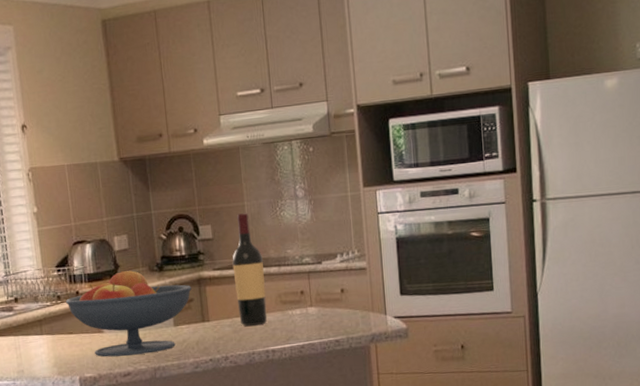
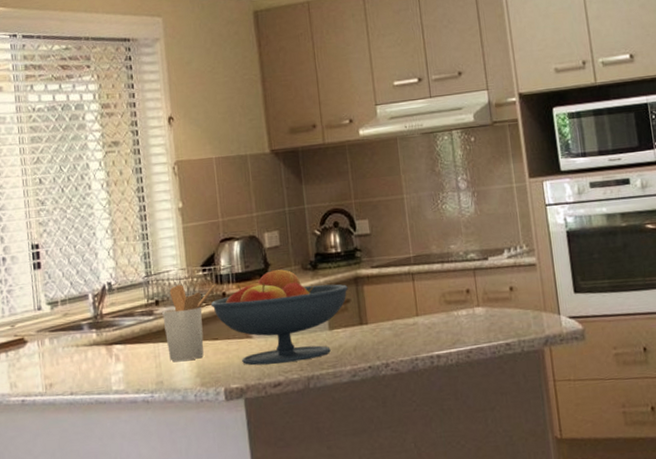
utensil holder: none [21,283,71,353] -> present [162,284,217,362]
wine bottle: present [232,213,268,326] -> none [391,206,431,329]

